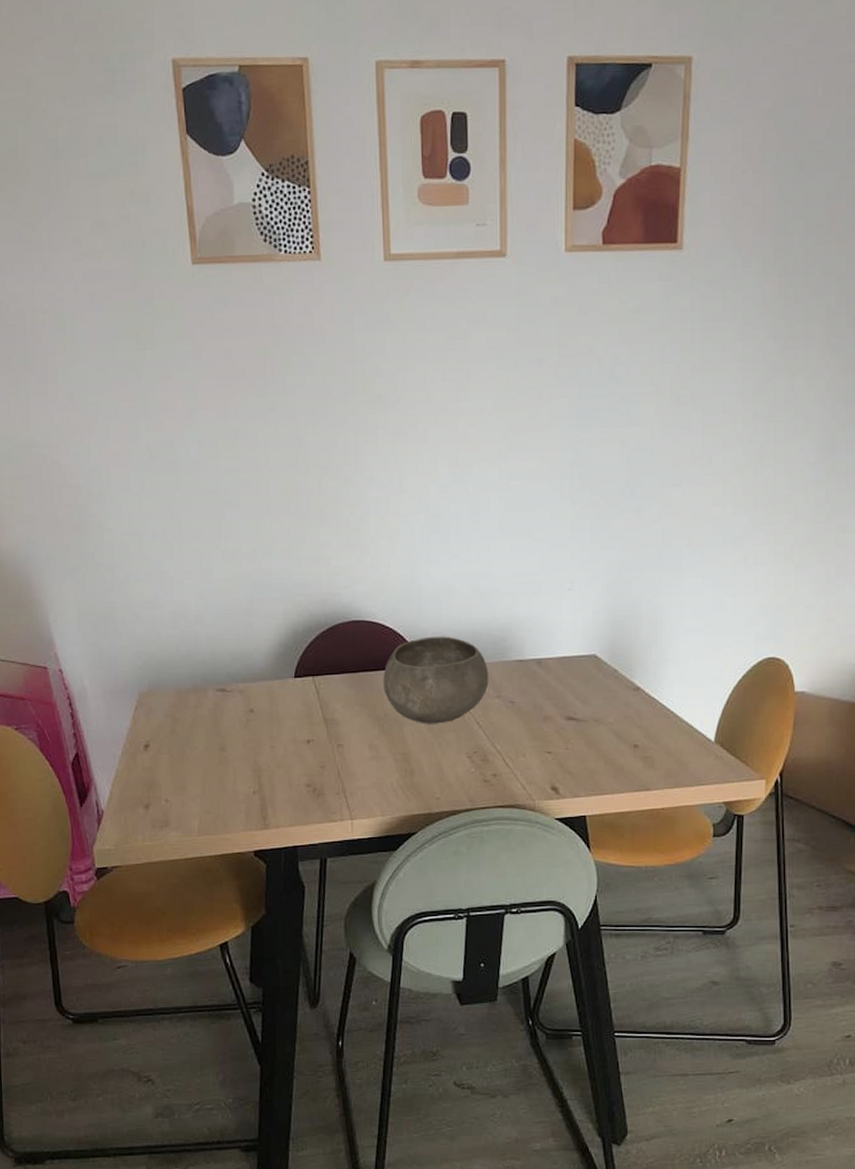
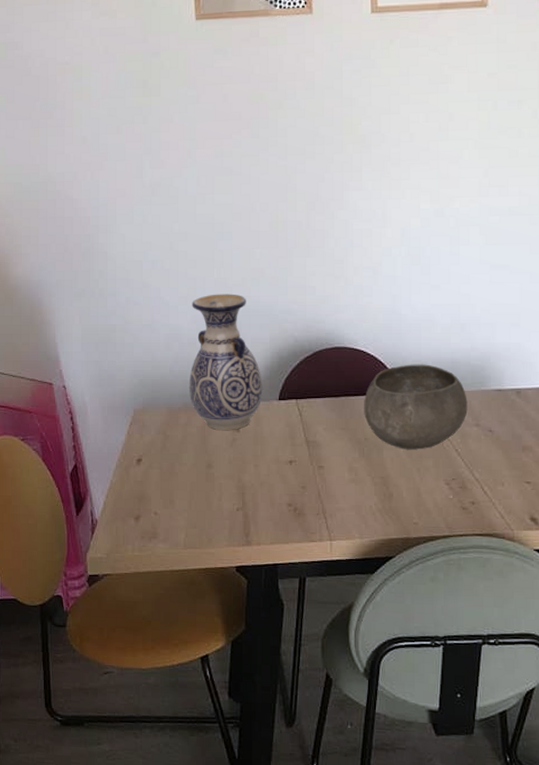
vase: none [197,566,278,712] -> present [188,294,264,431]

